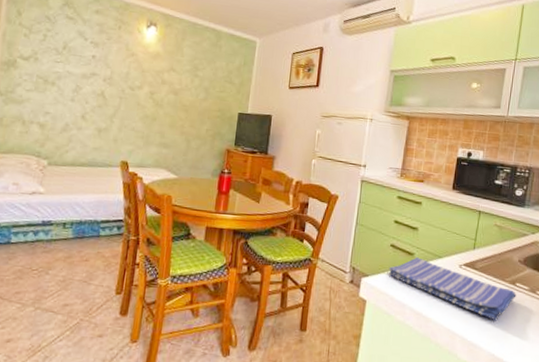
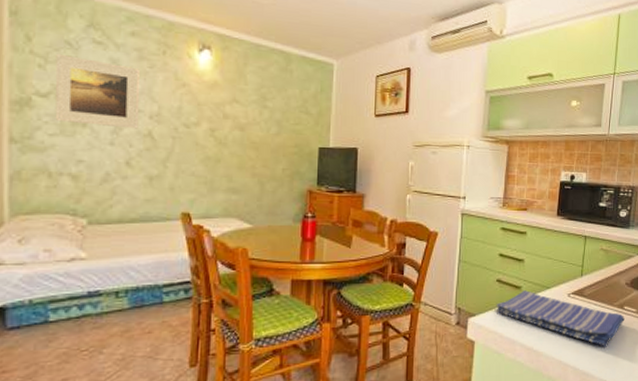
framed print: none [32,25,100,89] -> present [55,53,140,129]

